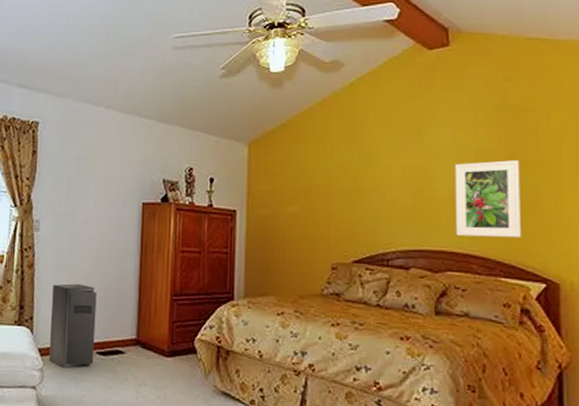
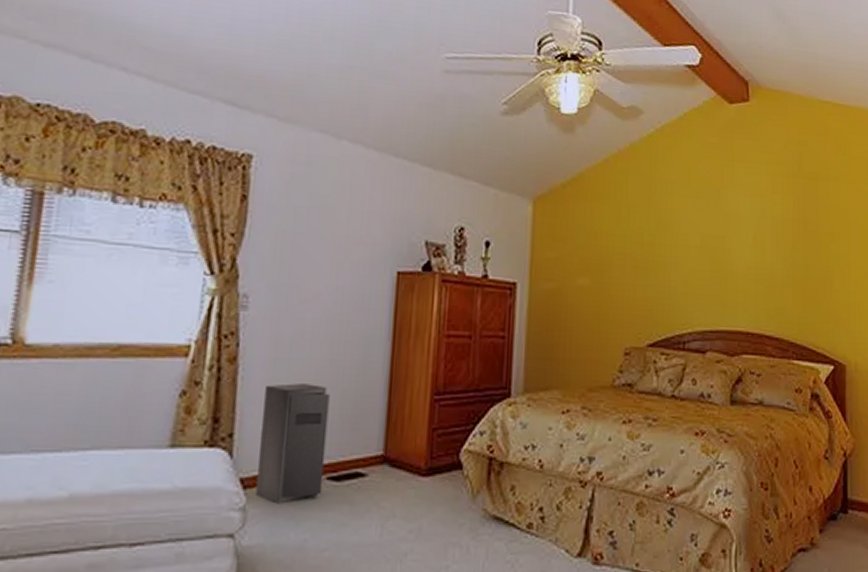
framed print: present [455,160,521,238] -> none [752,231,812,316]

